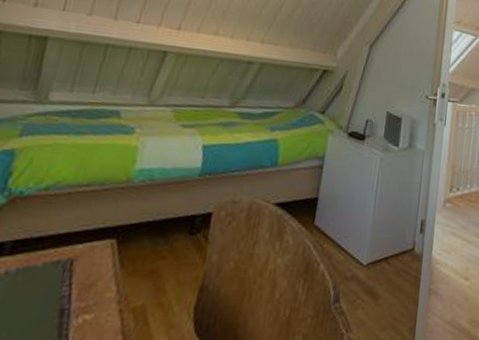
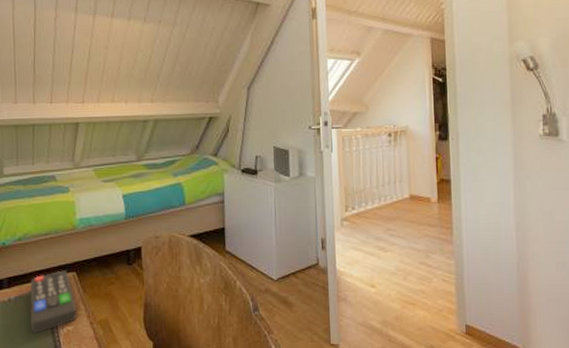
remote control: none [27,235,107,323] -> present [30,270,77,333]

